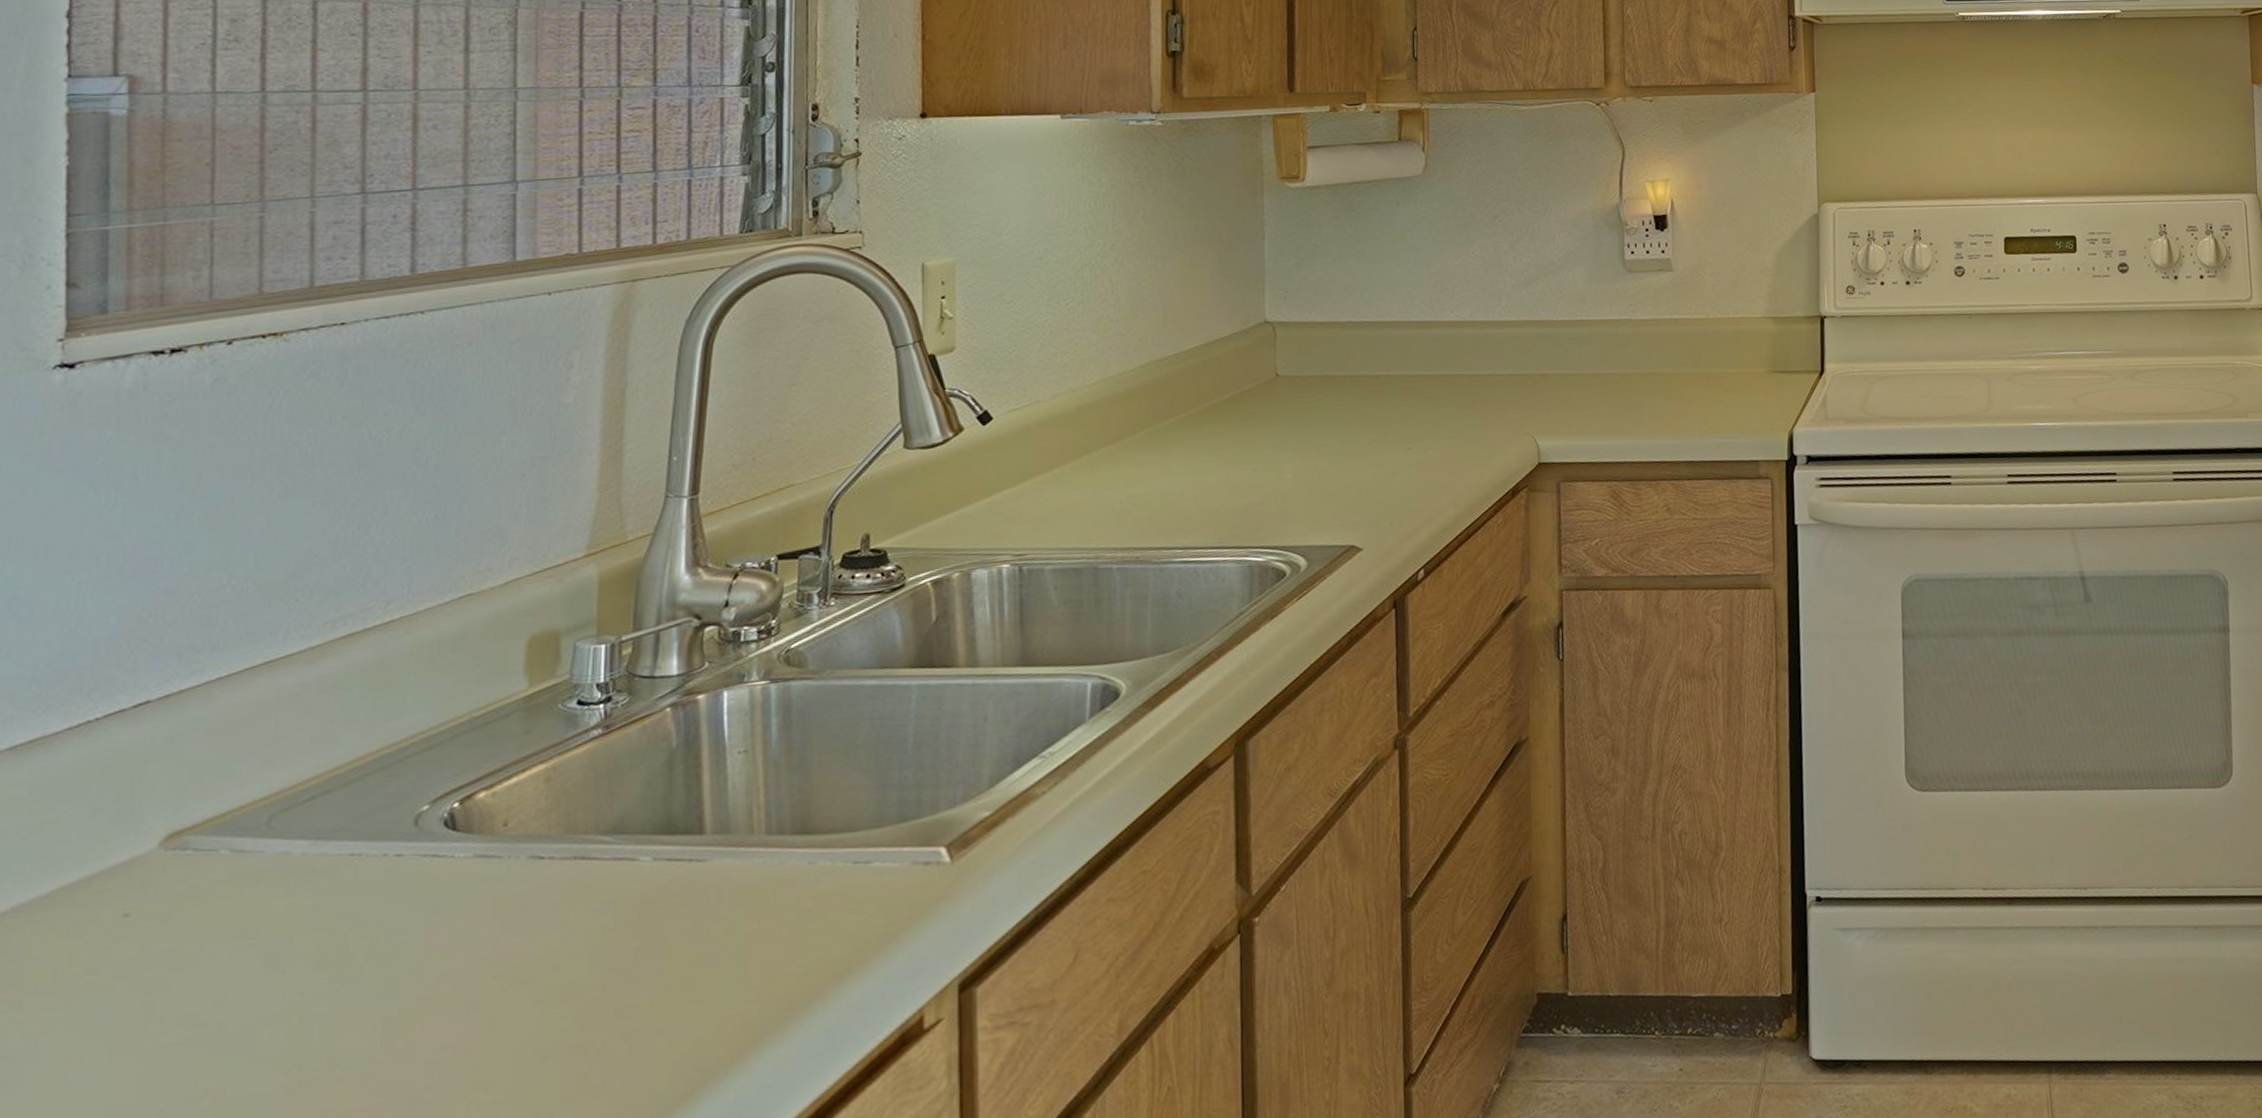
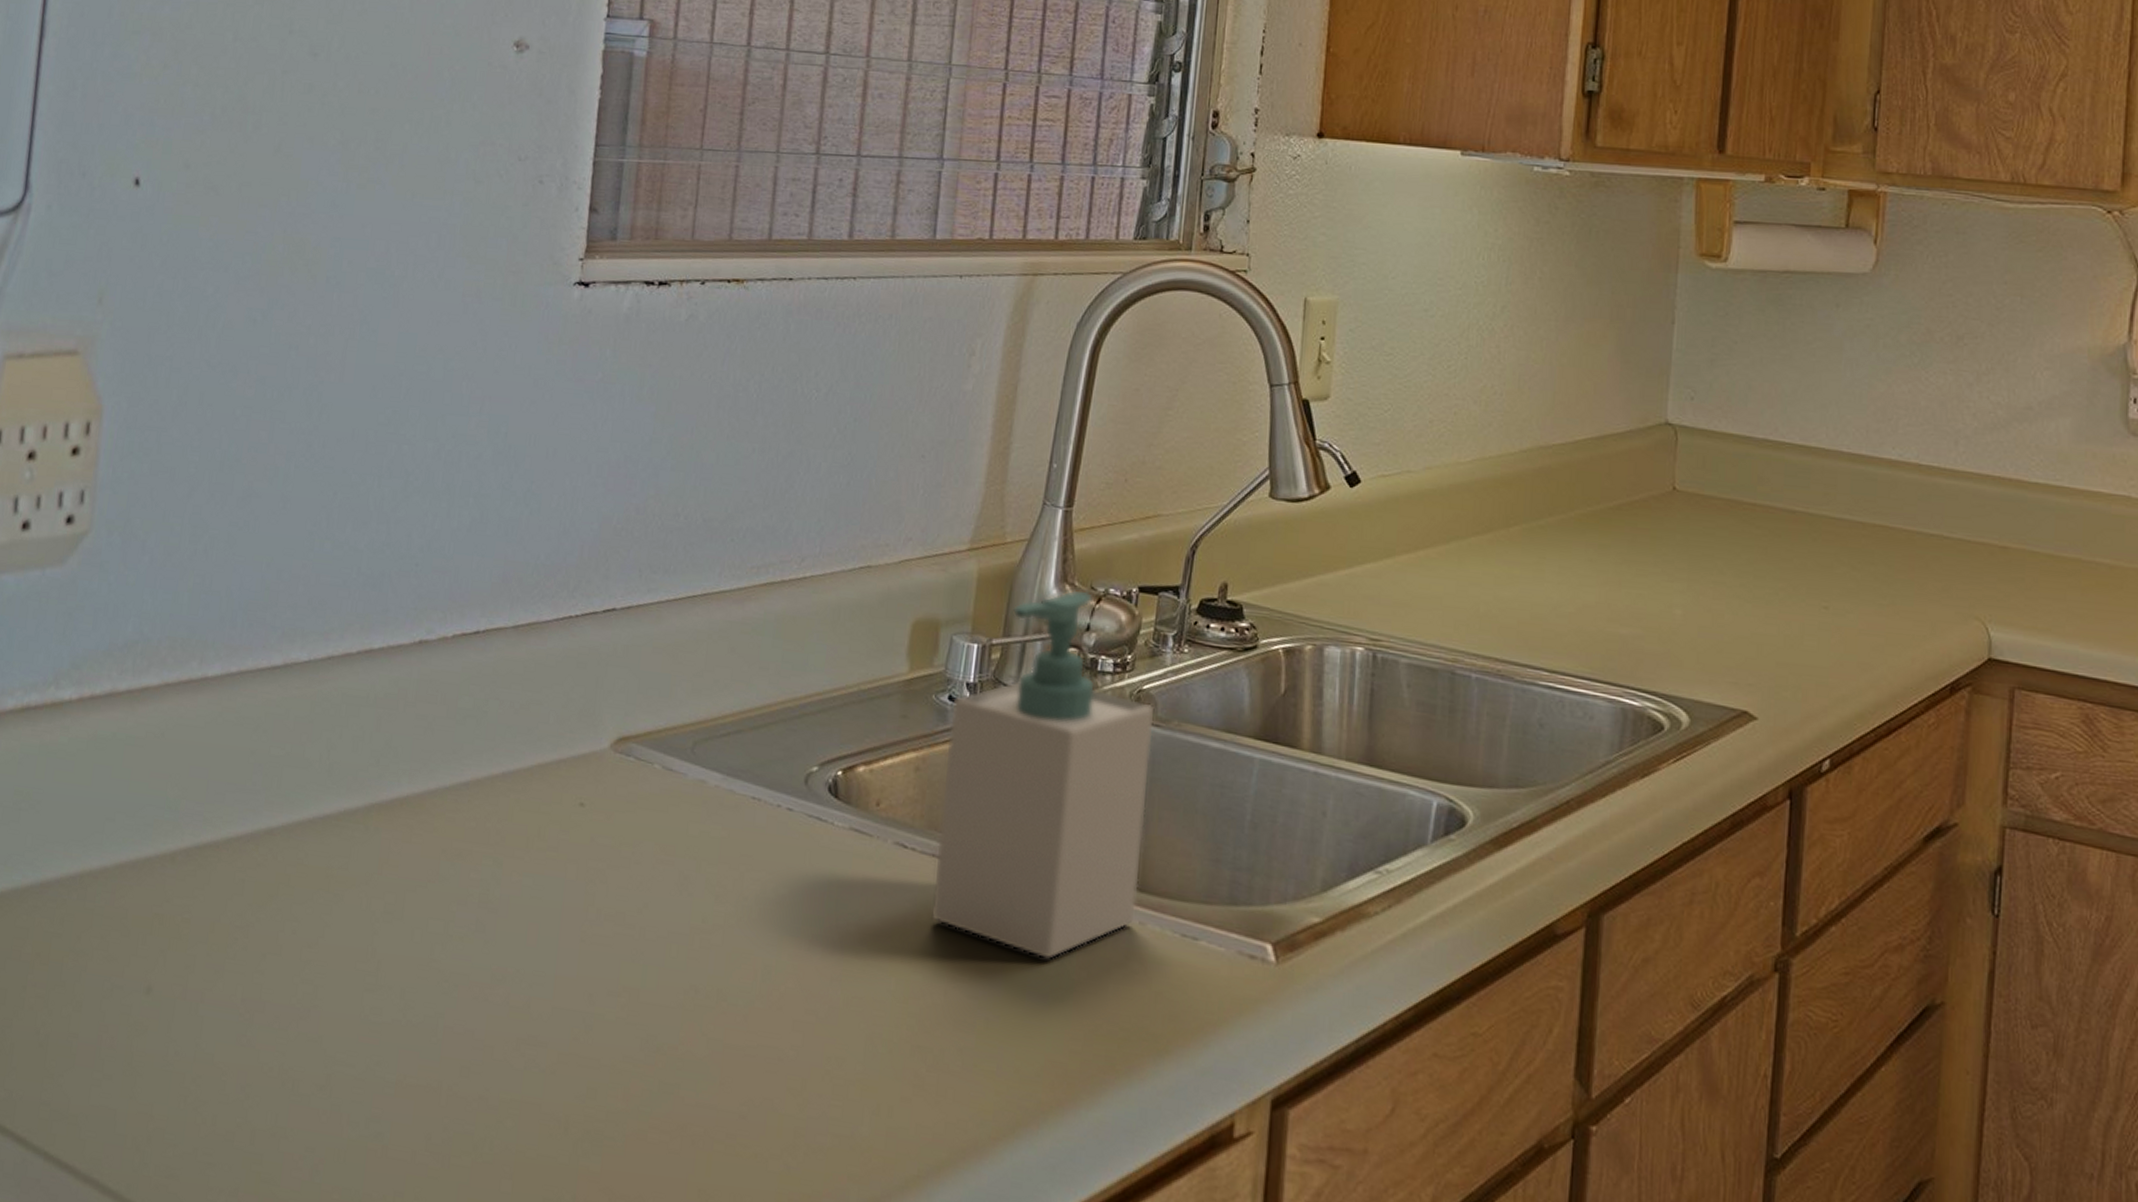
soap bottle: none [578,569,807,925] -> present [930,589,1156,960]

